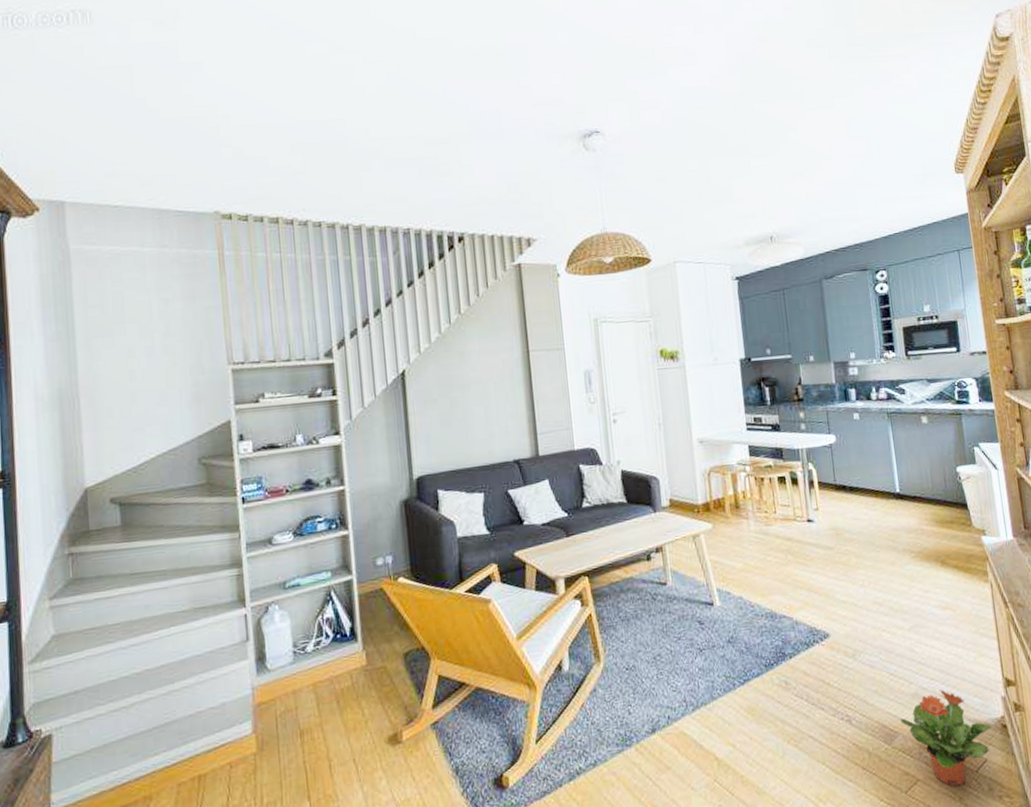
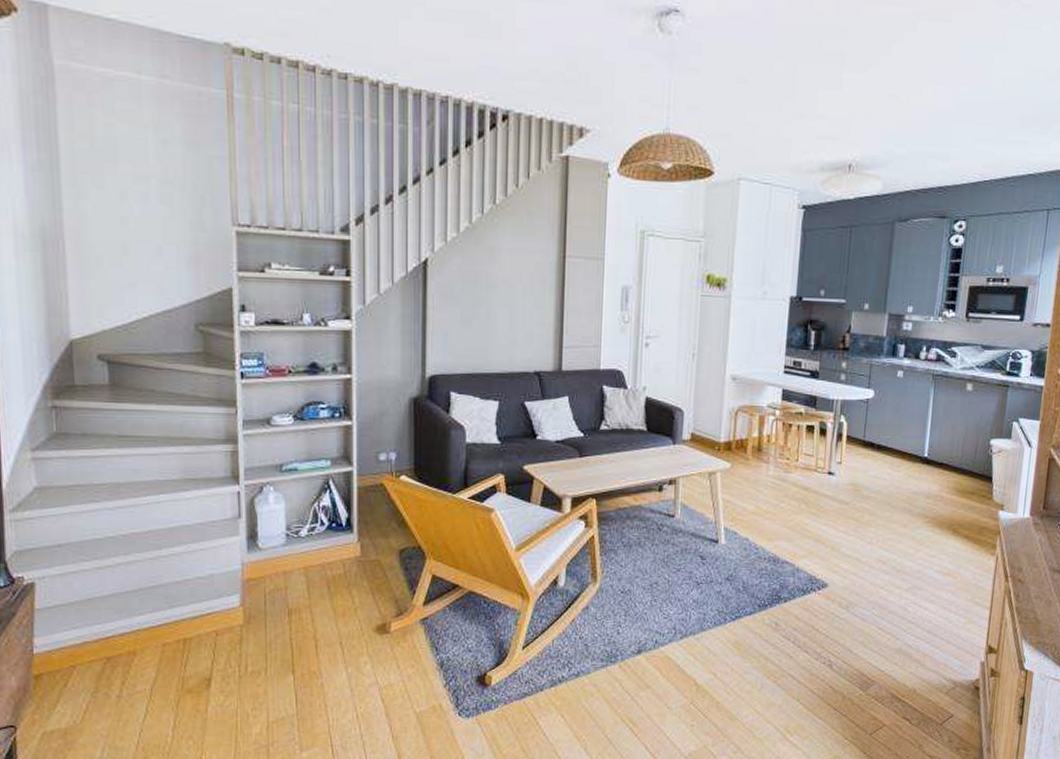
potted plant: present [900,689,991,786] -> none [879,649,965,734]

